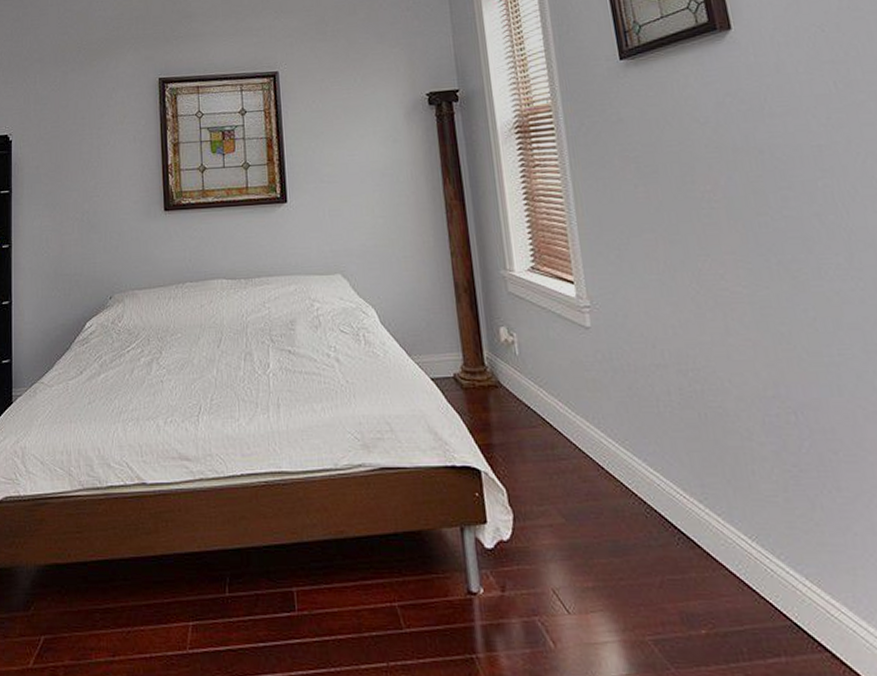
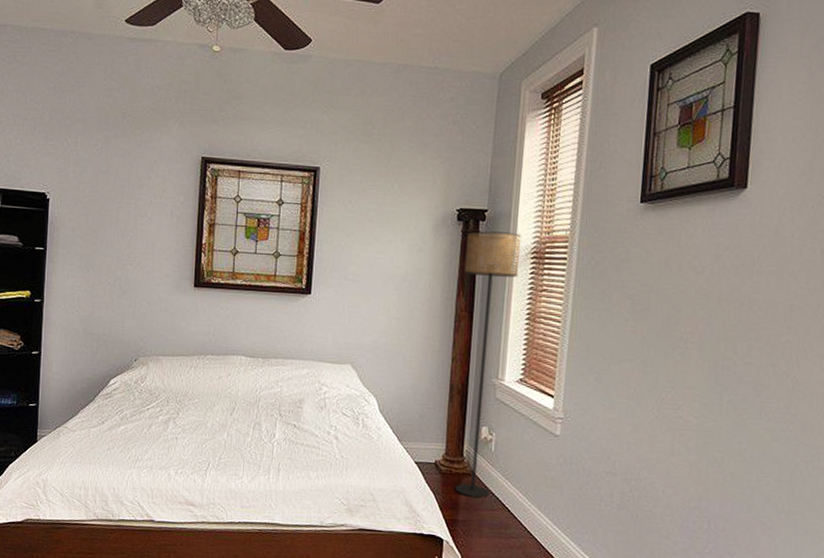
floor lamp: none [442,109,524,413] -> present [455,231,522,498]

